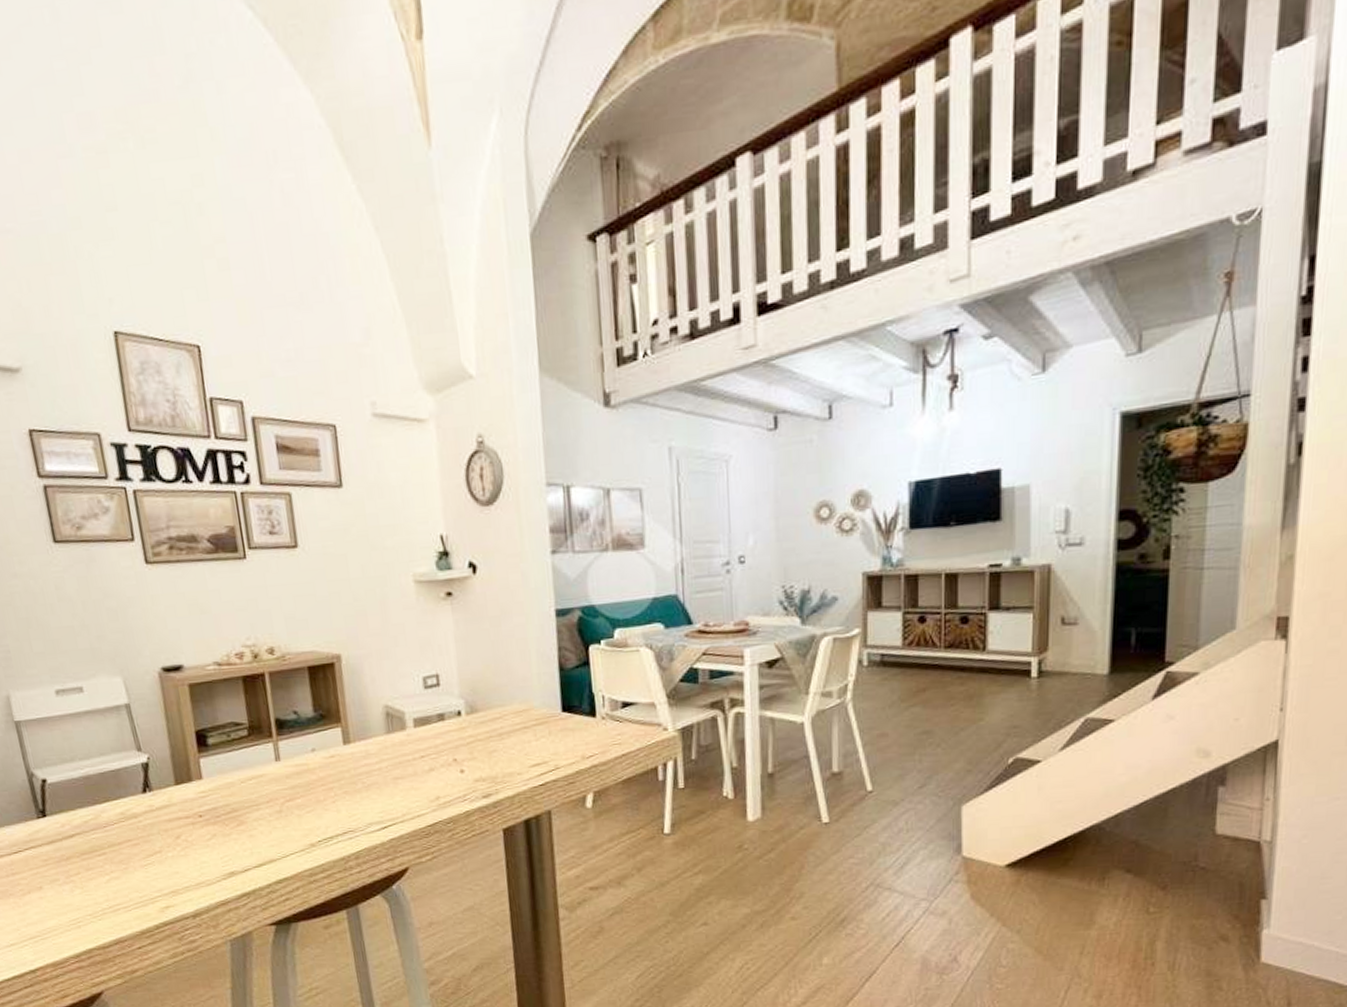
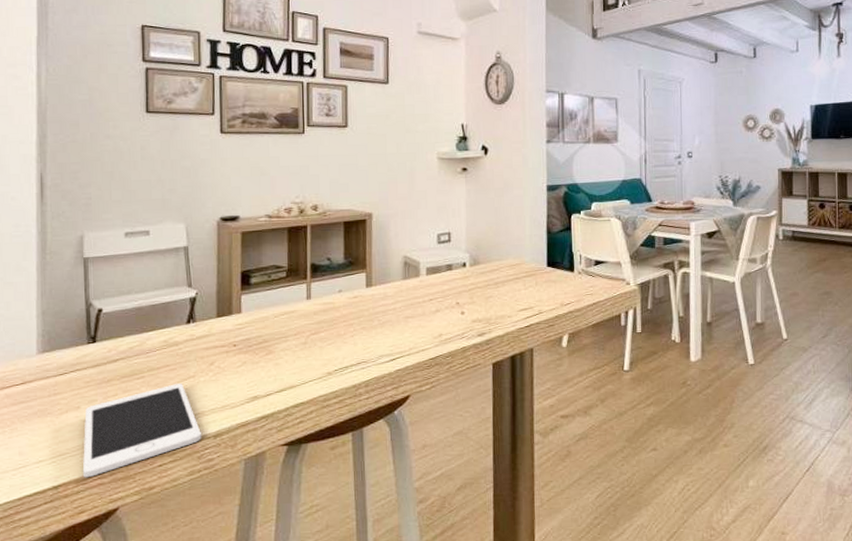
cell phone: none [48,860,179,962] -> present [82,384,201,478]

